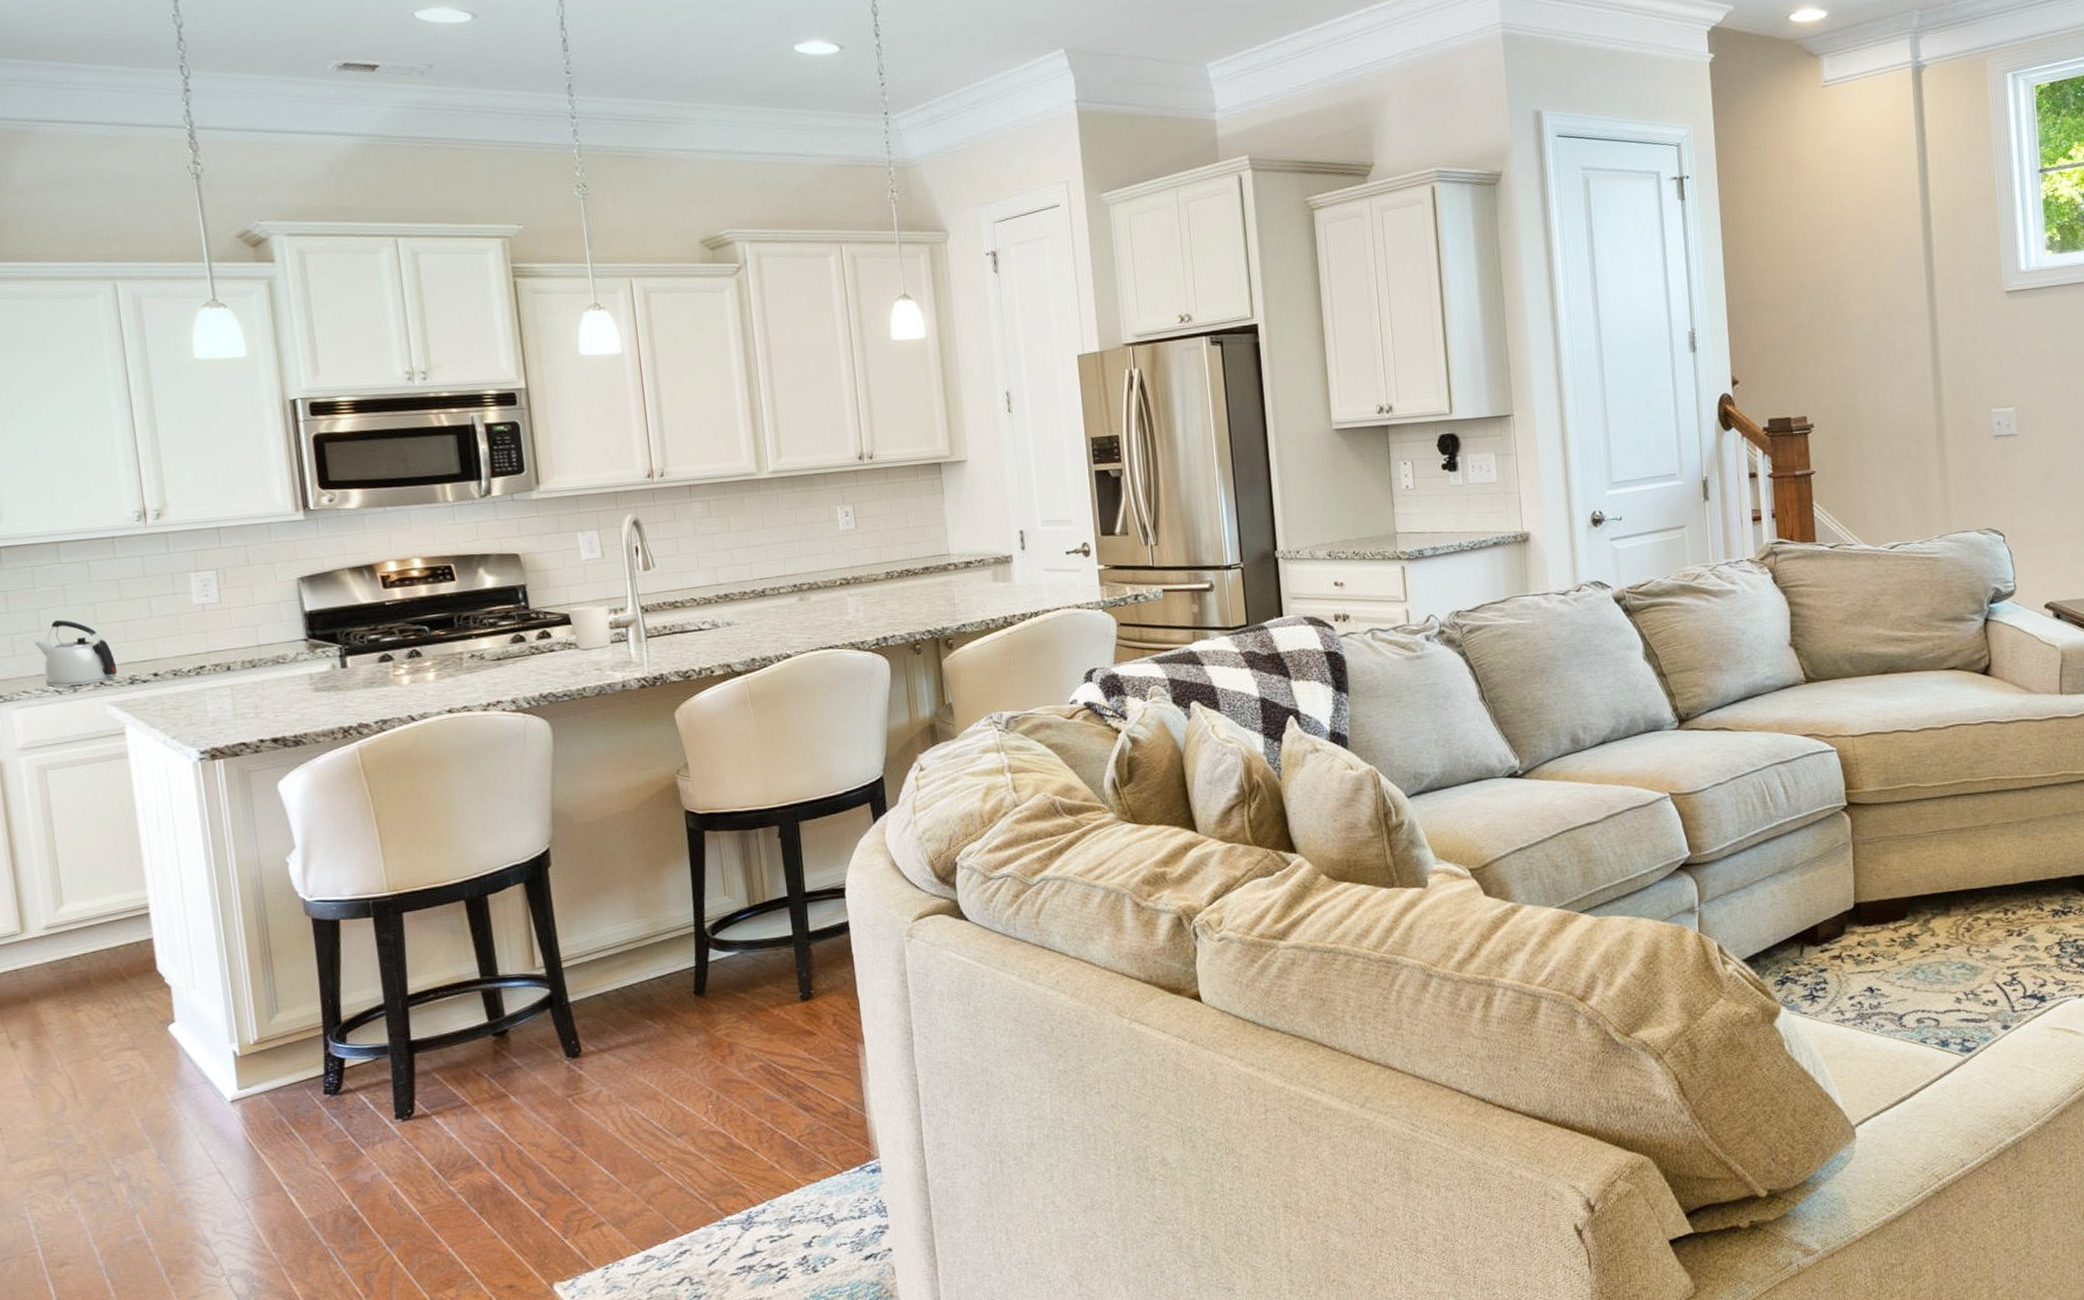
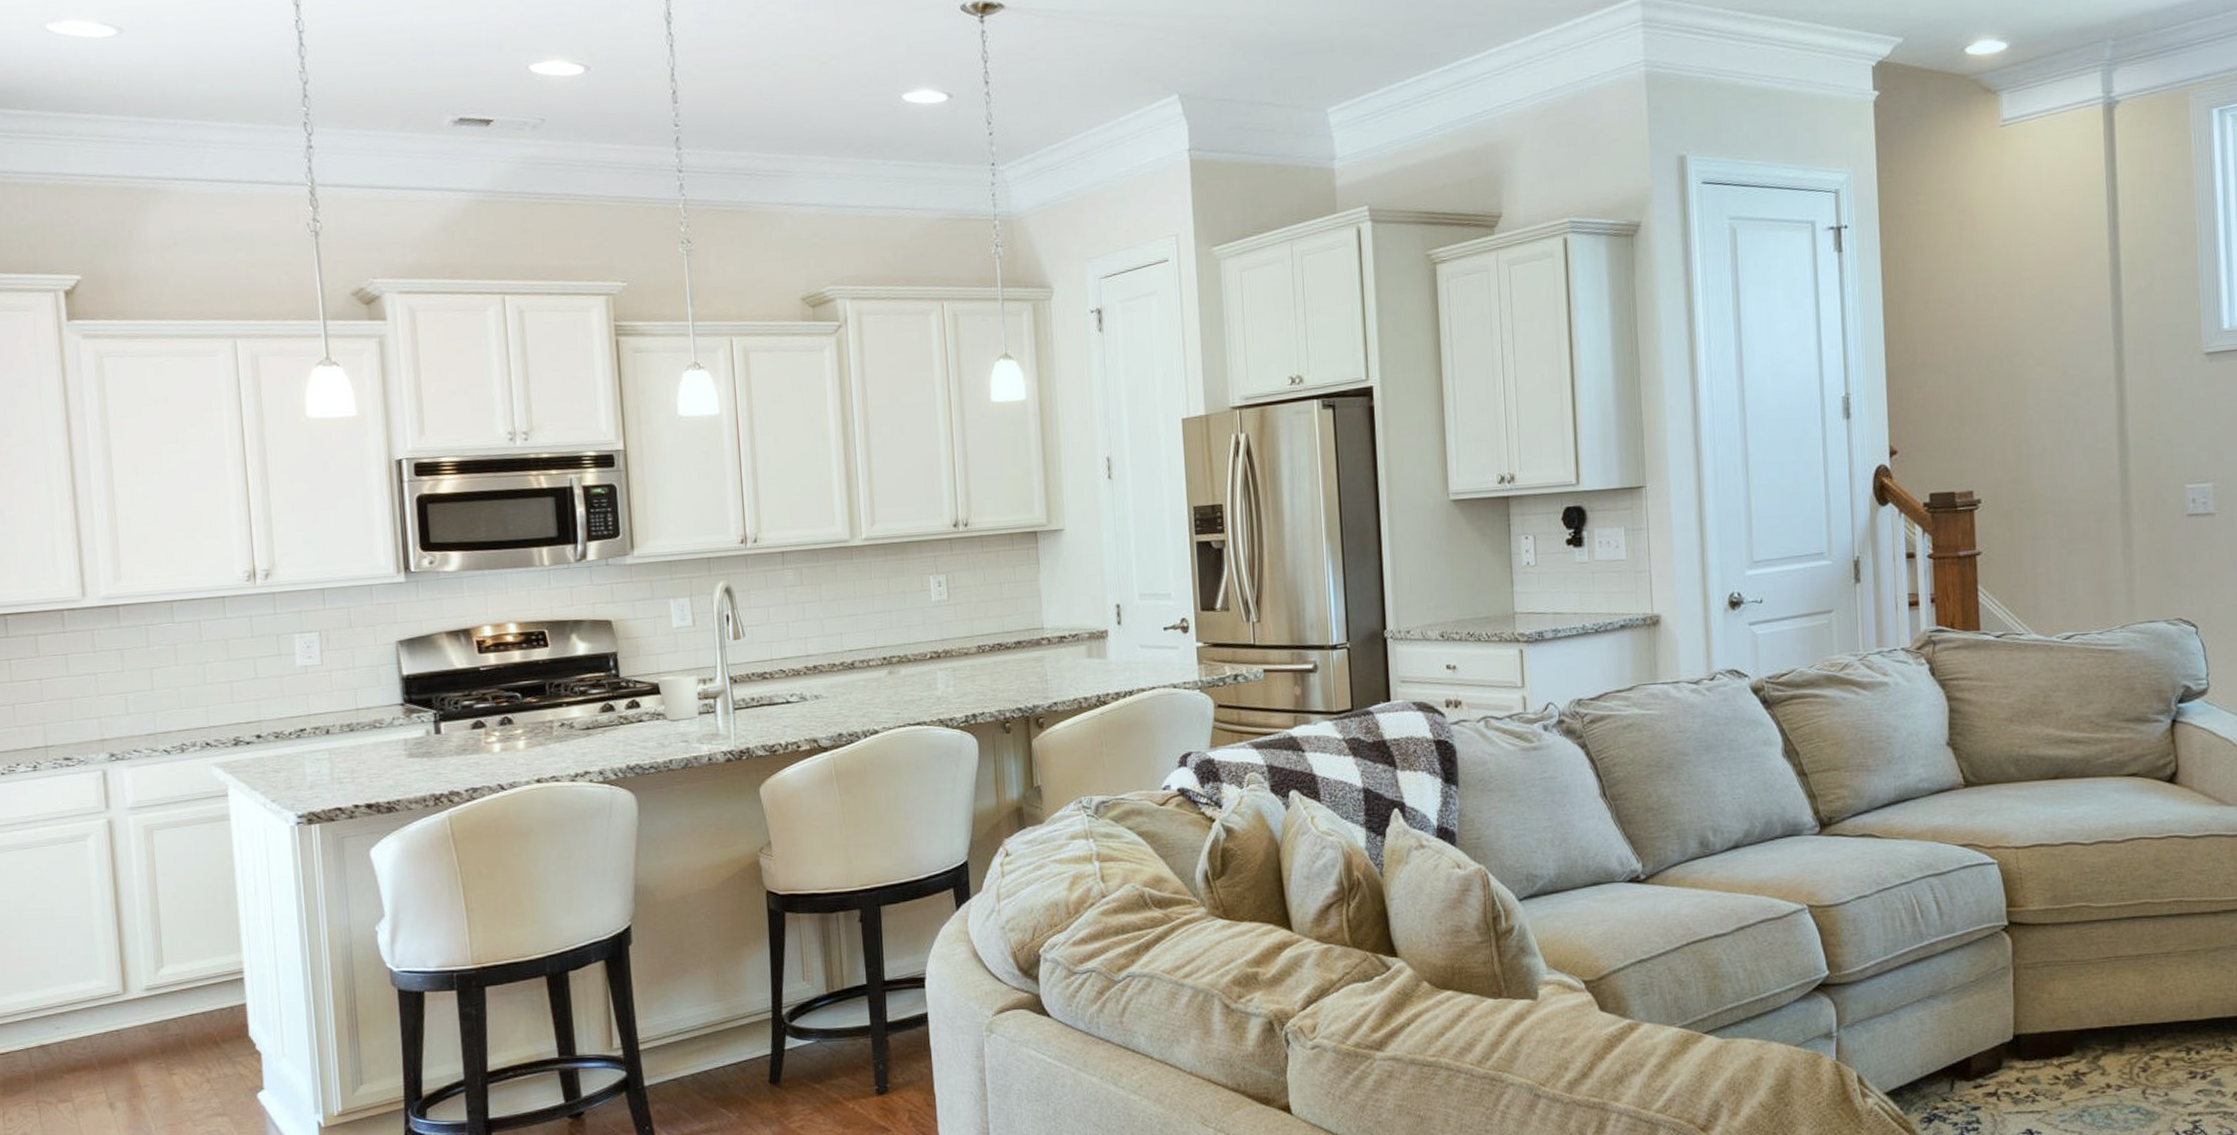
kettle: present [34,620,118,689] -> none [146,679,223,749]

